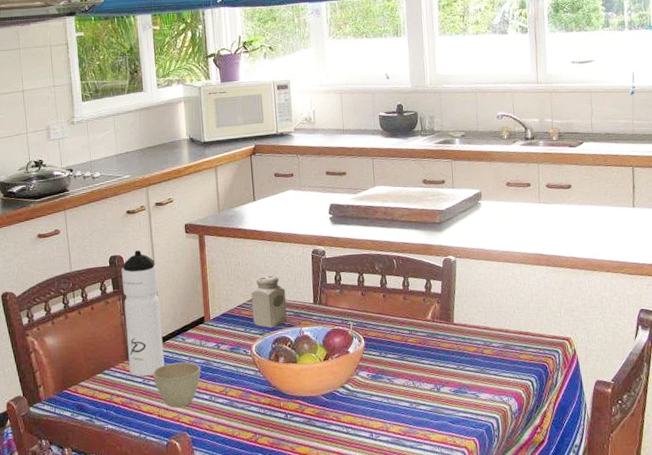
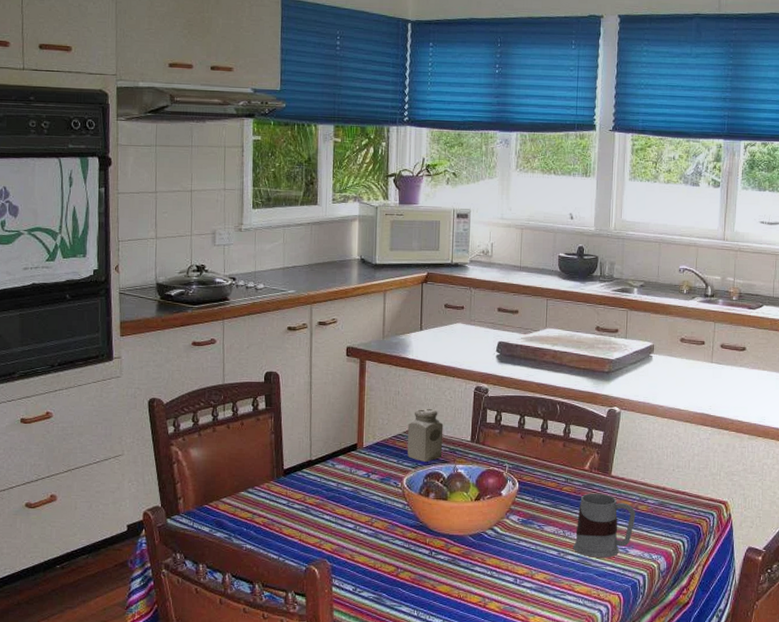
water bottle: present [121,250,165,377] -> none [274,369,314,499]
cup: present [152,362,201,408] -> none [298,488,349,534]
mug: none [424,341,482,406] -> present [573,493,636,558]

